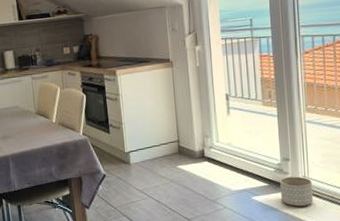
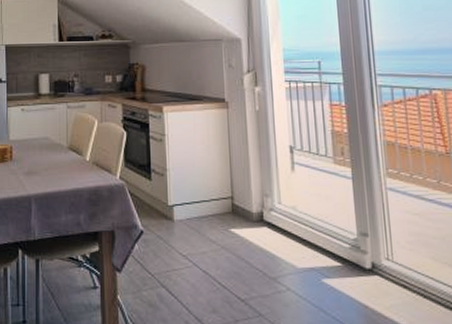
planter: present [280,176,314,207] -> none [357,257,401,299]

